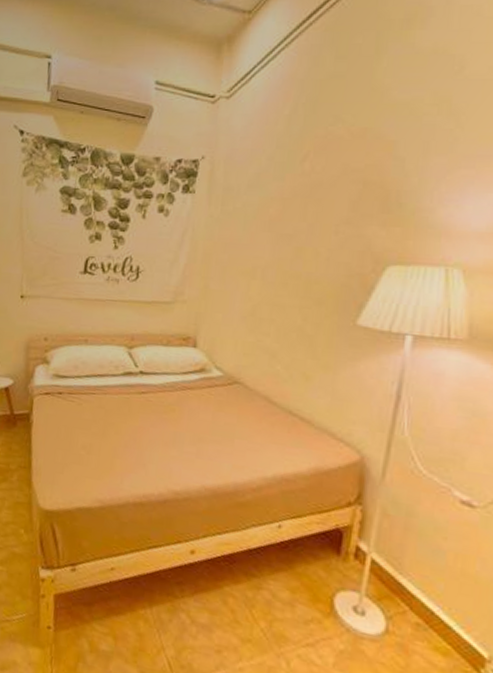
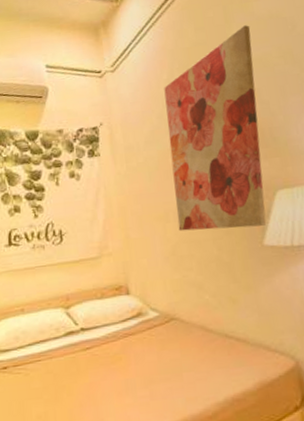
wall art: none [263,59,405,303] -> present [164,25,267,232]

